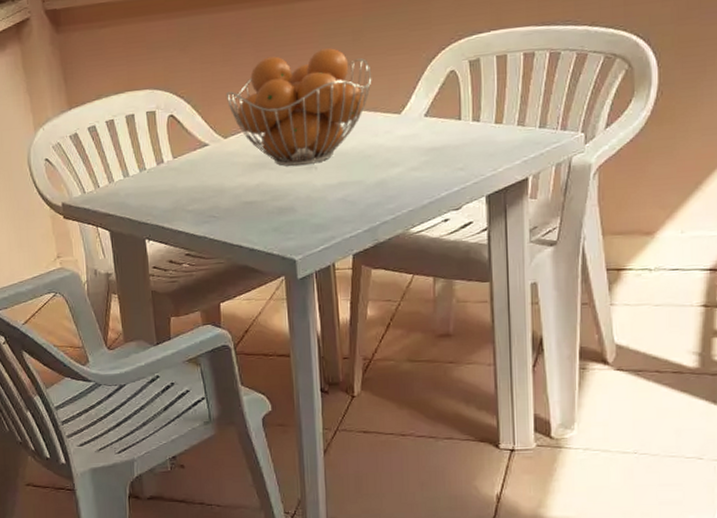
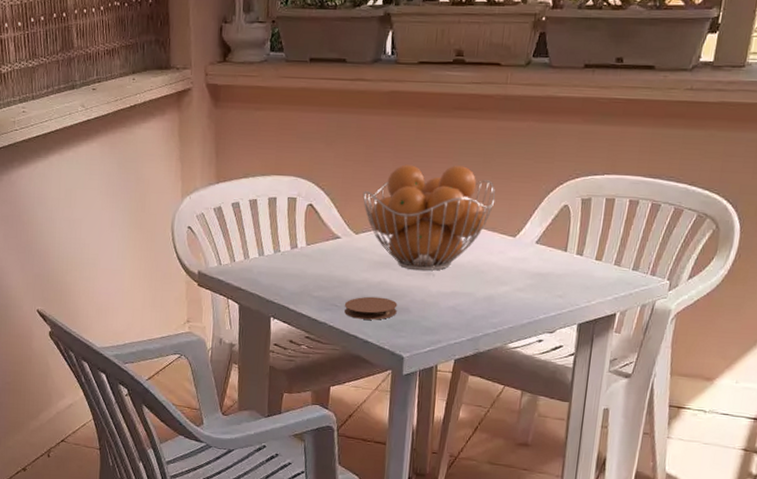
coaster: none [222,200,281,227] -> present [344,296,398,320]

